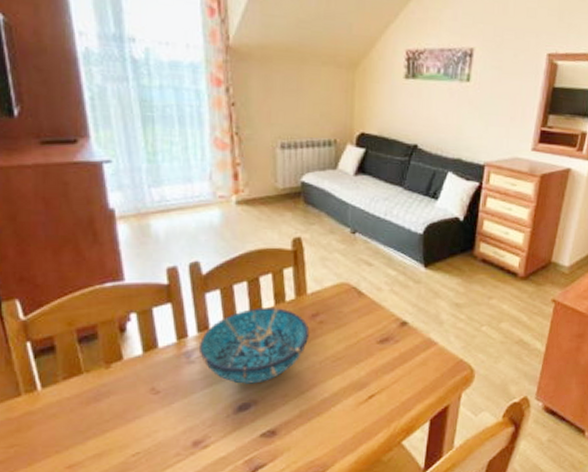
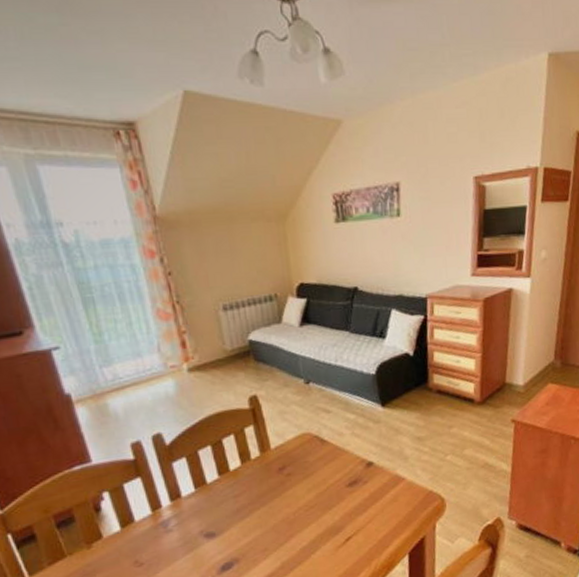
decorative bowl: present [200,308,310,384] -> none [174,466,280,545]

